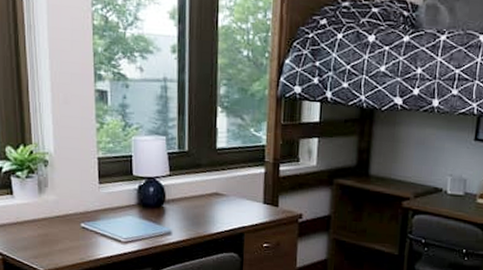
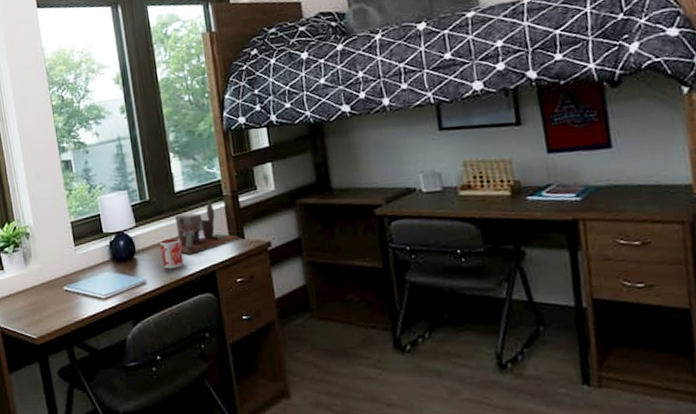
mug: none [191,194,214,224] -> present [160,238,184,269]
desk organizer: none [211,163,276,213] -> present [174,200,242,254]

